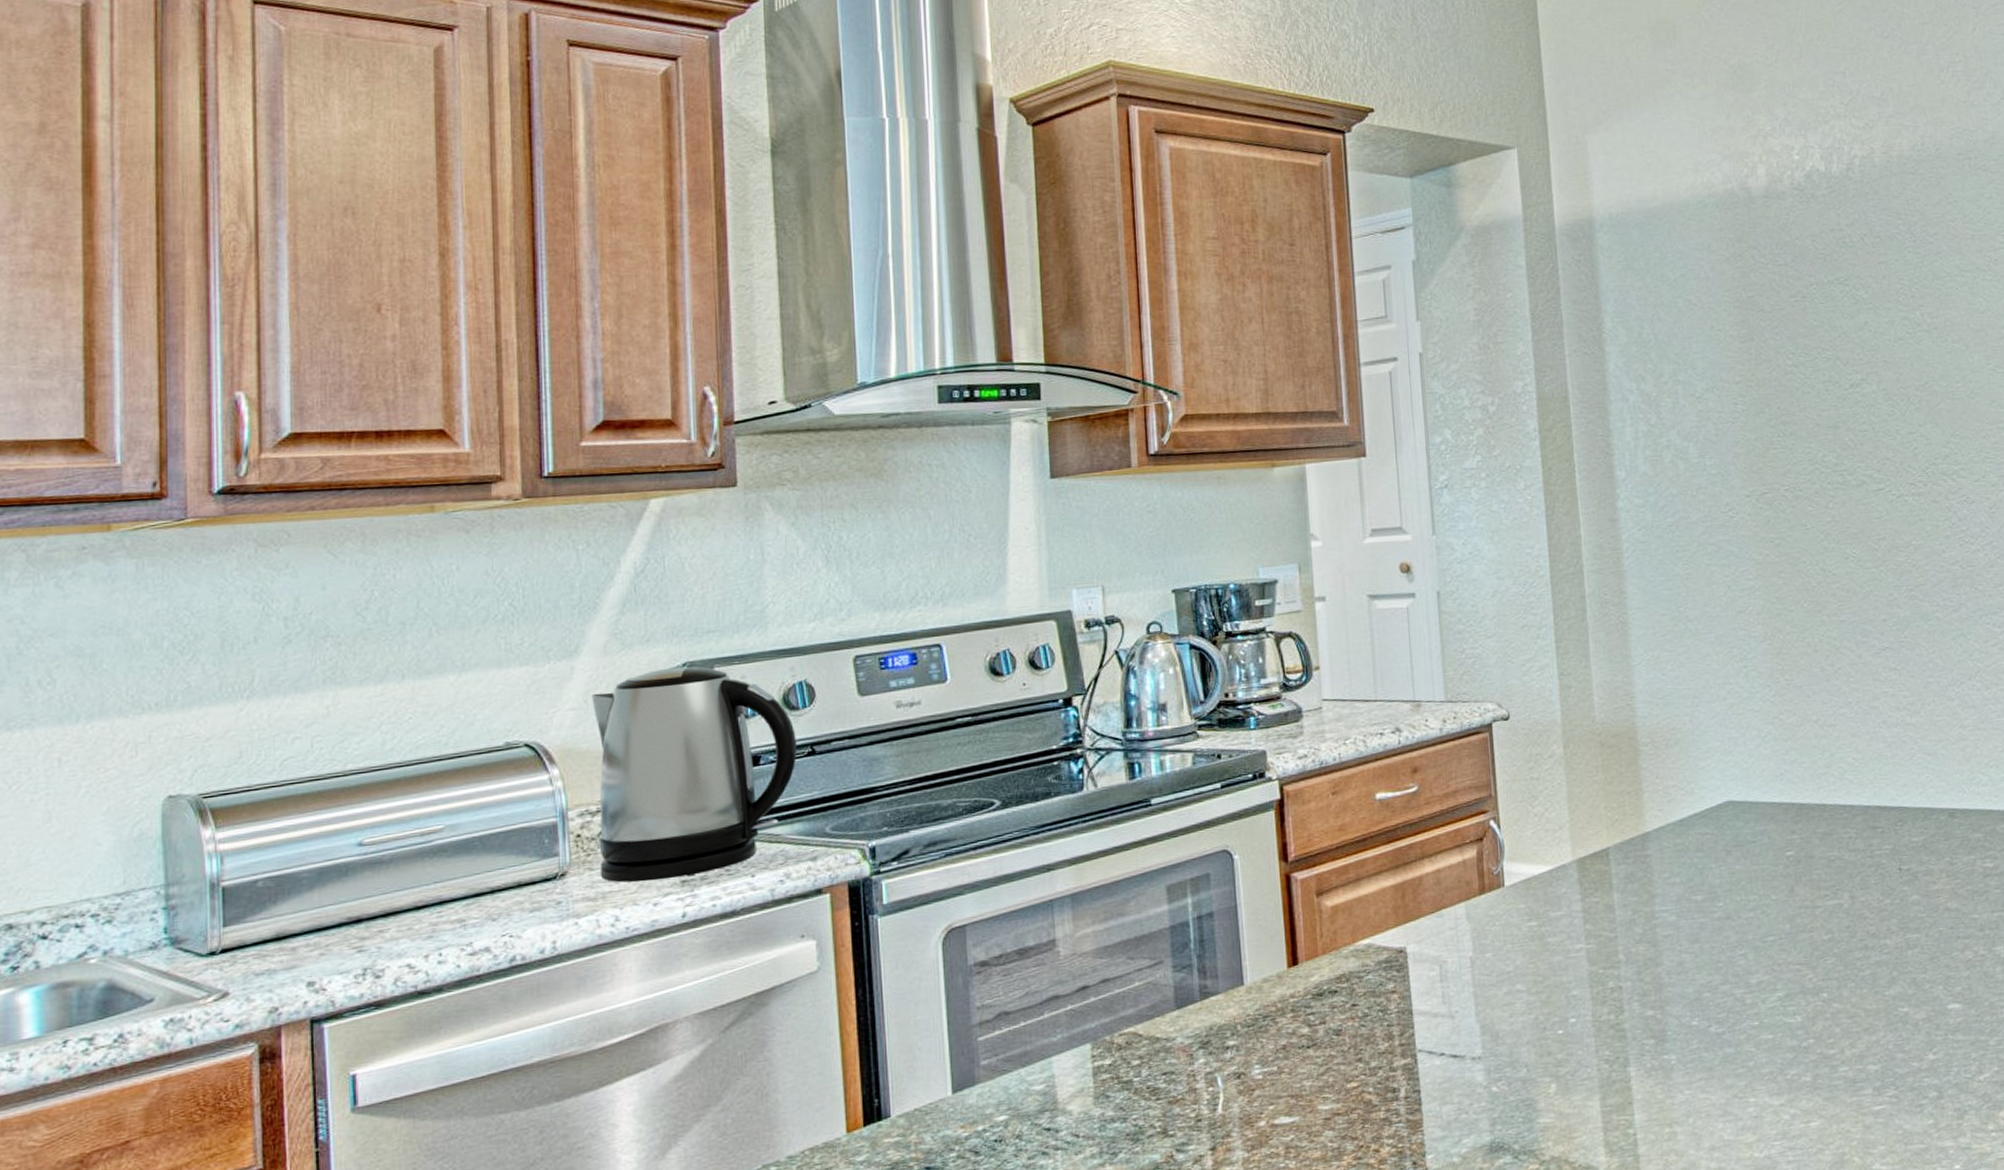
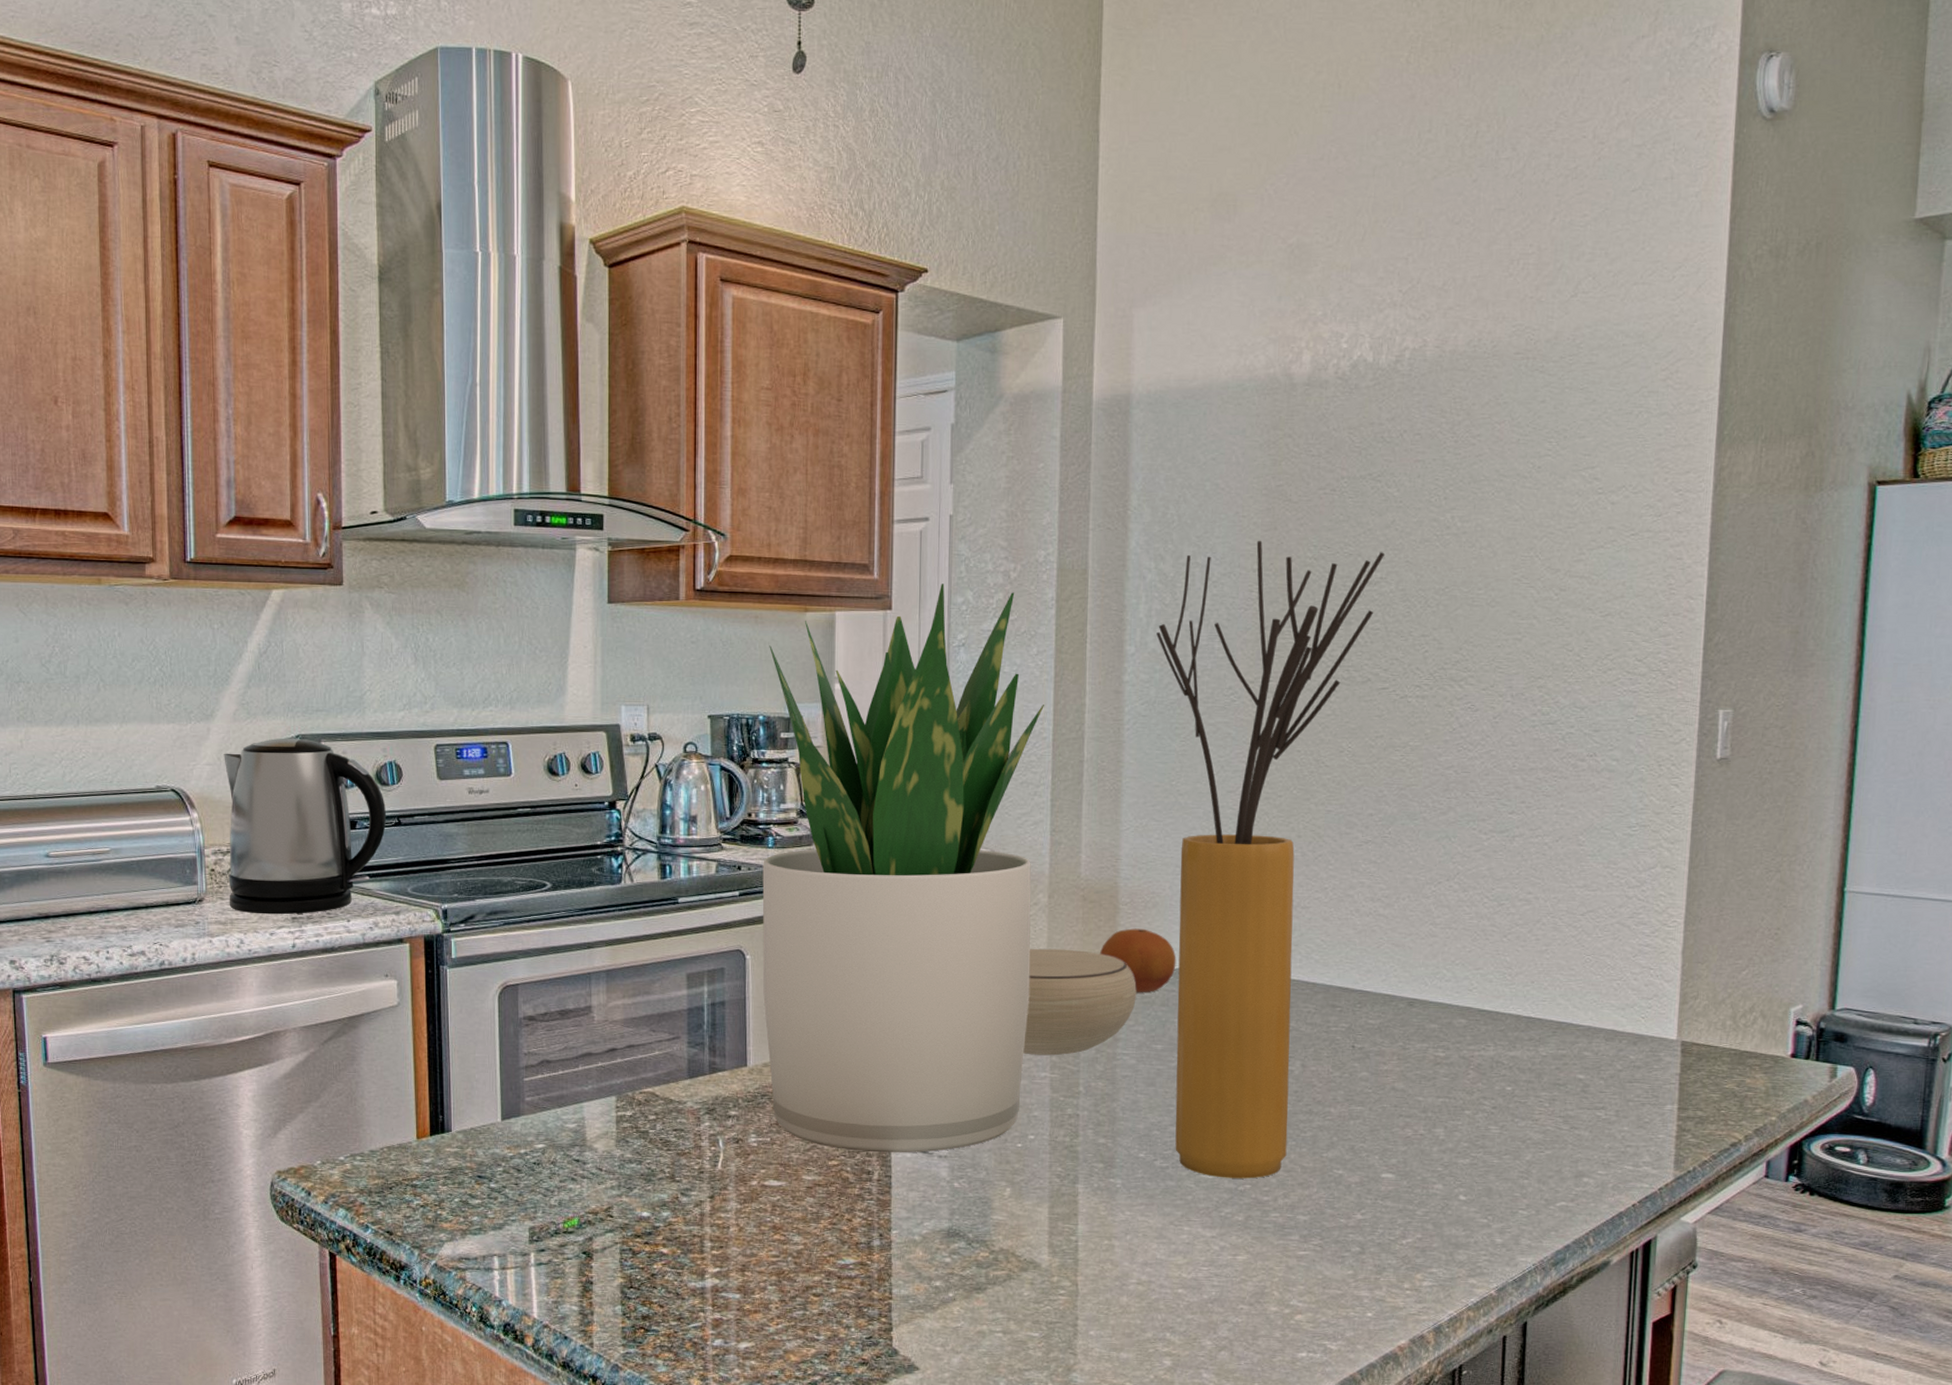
planter: none [1235,424,1556,1068] -> present [762,584,1044,1153]
bowl: none [1548,801,1669,927] -> present [1023,948,1137,1056]
fruit: none [1624,769,1707,840] -> present [1099,928,1177,992]
vase: none [1646,352,1863,1036] -> present [1156,540,1386,1179]

